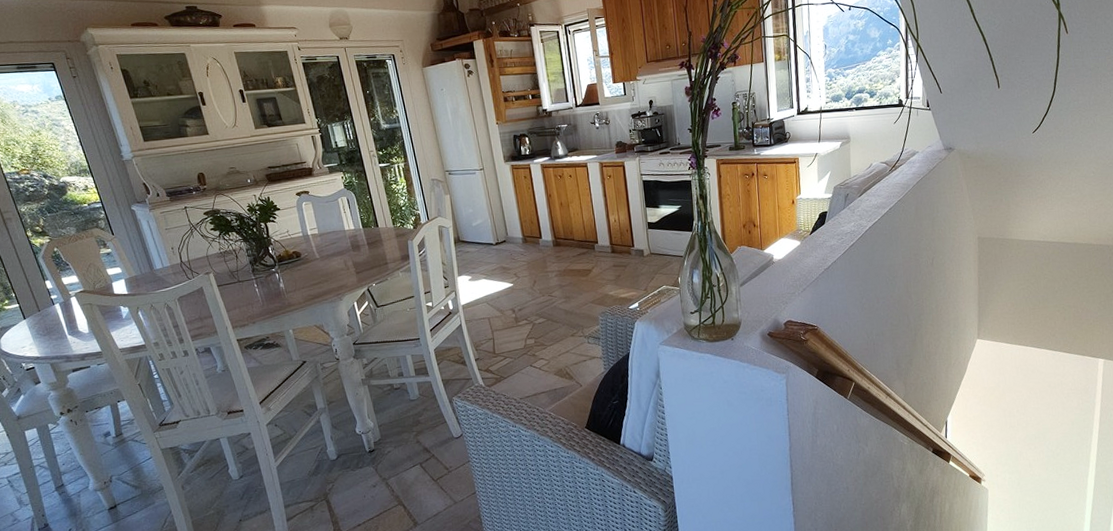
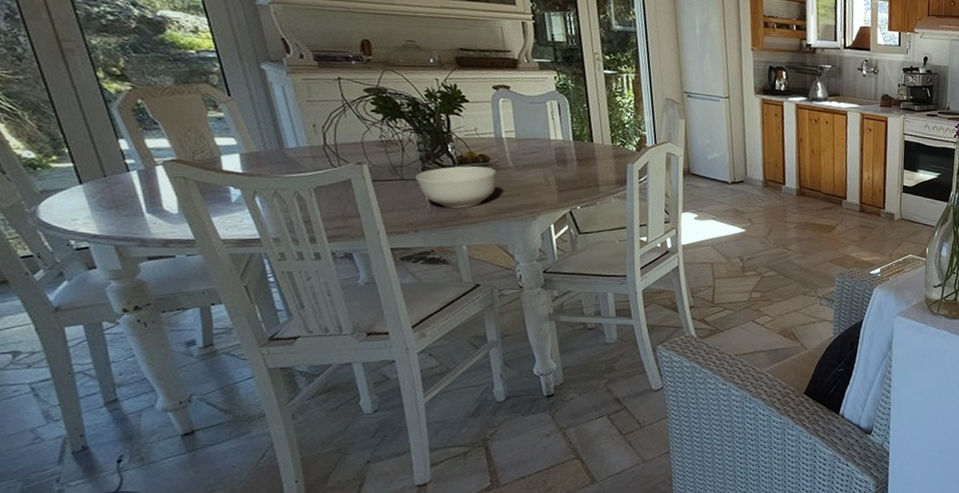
bowl: none [248,261,309,300] -> present [416,166,497,209]

